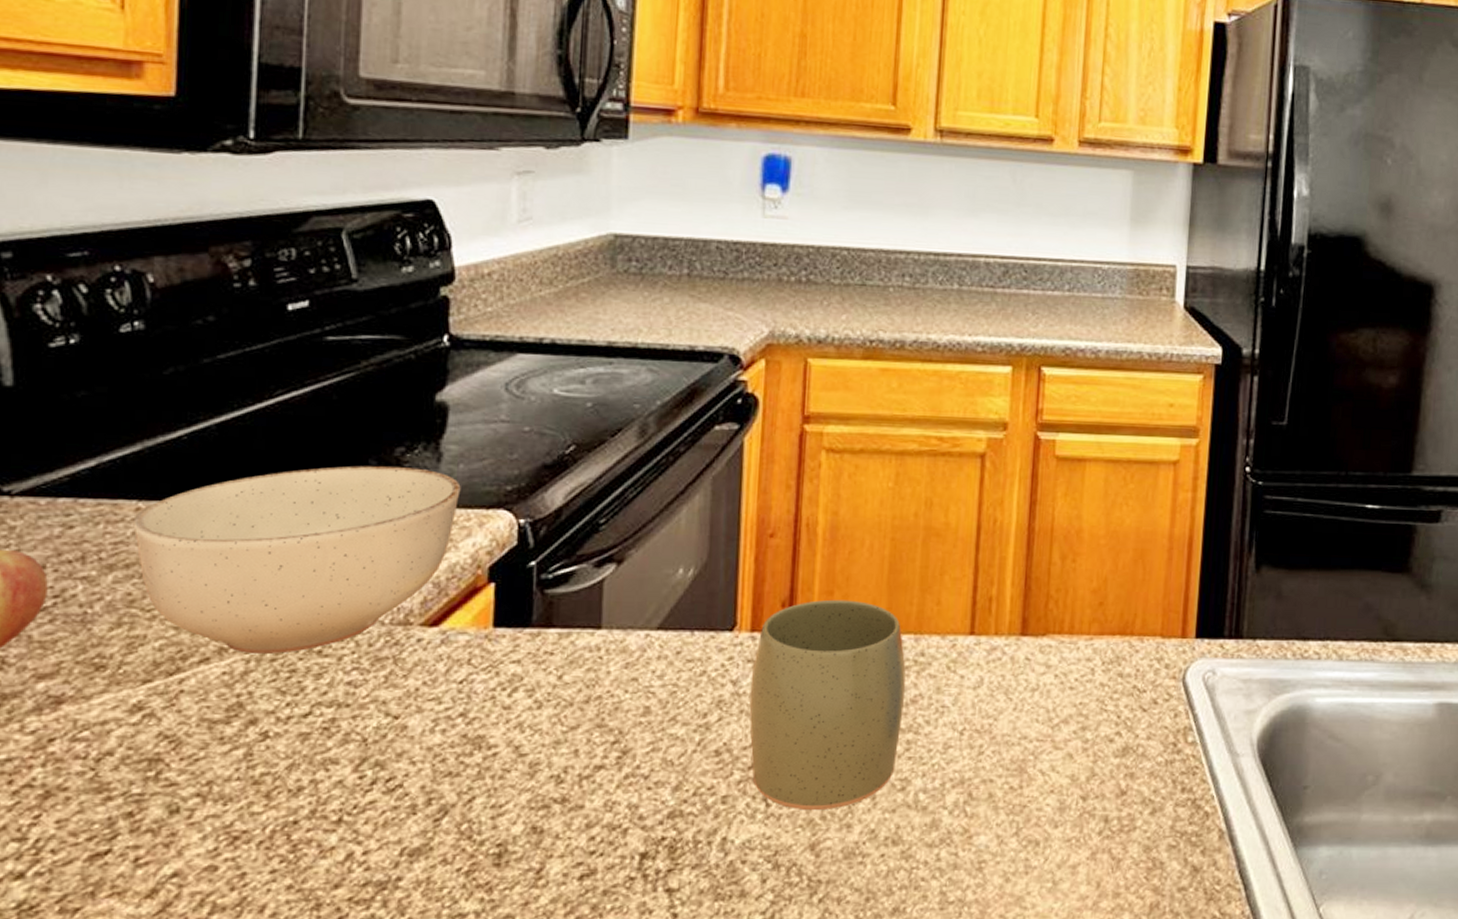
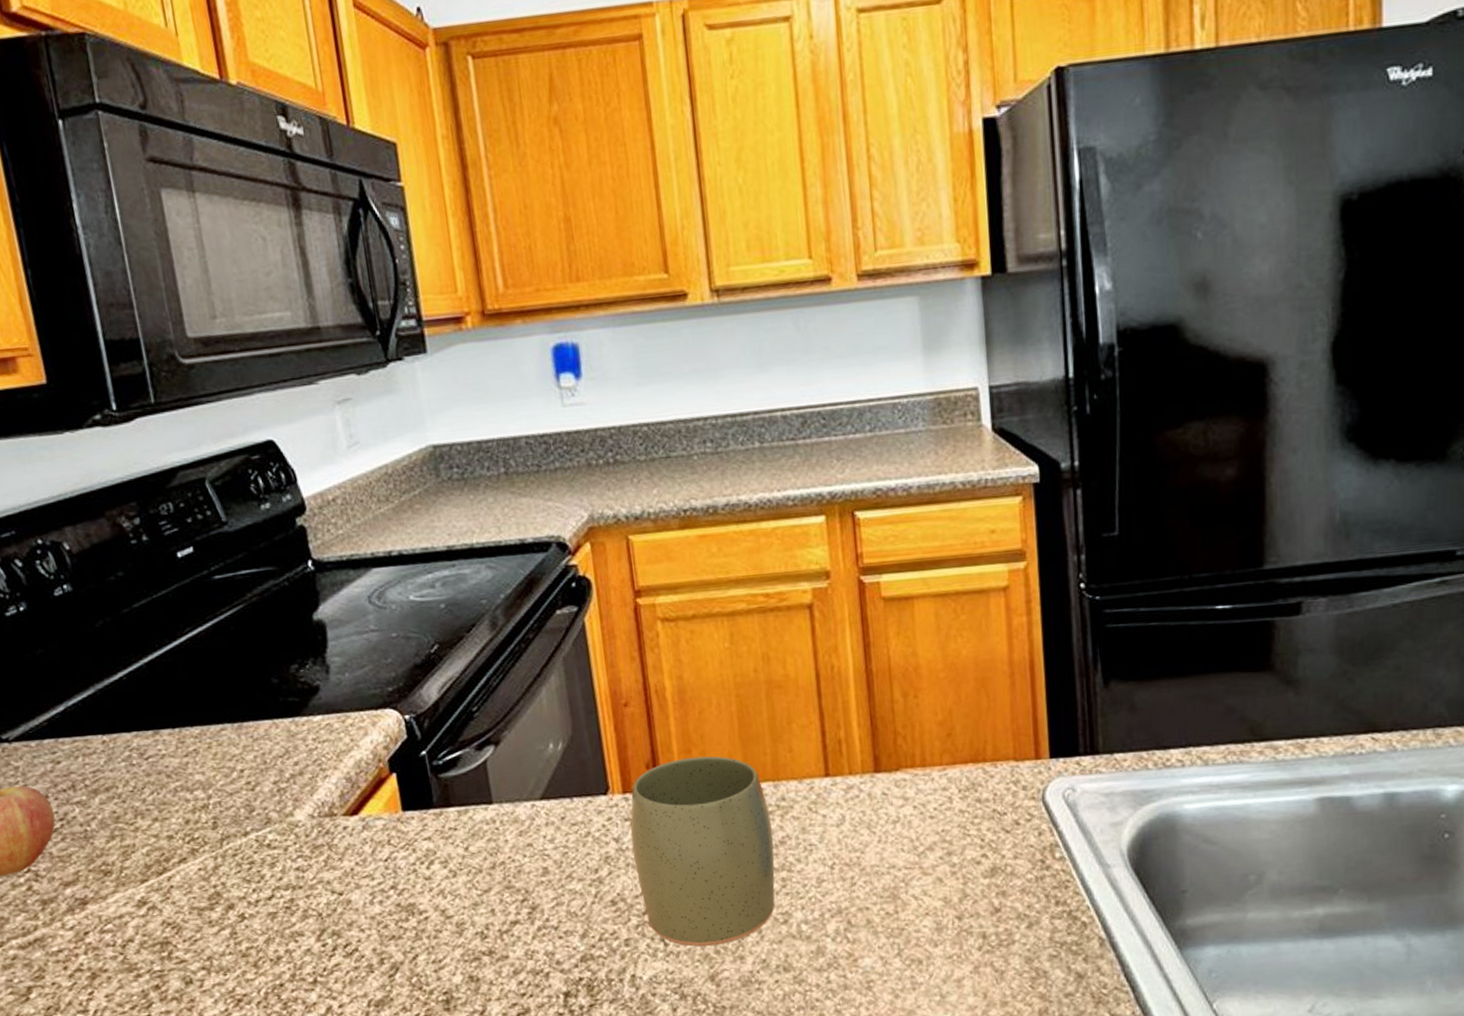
bowl: present [133,466,461,654] -> none [102,681,352,852]

